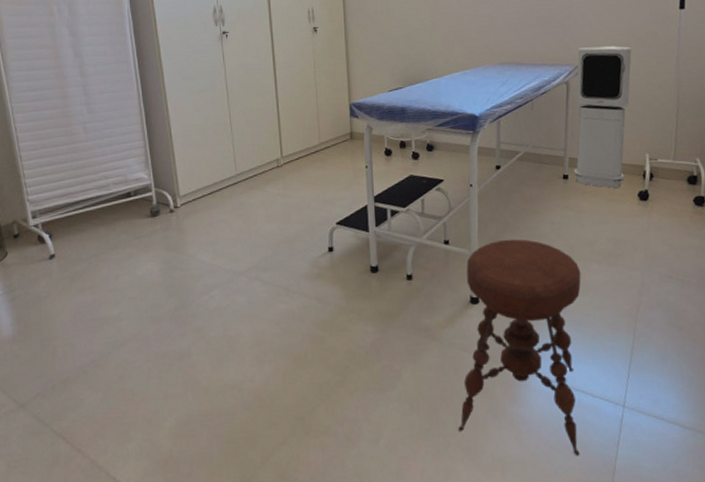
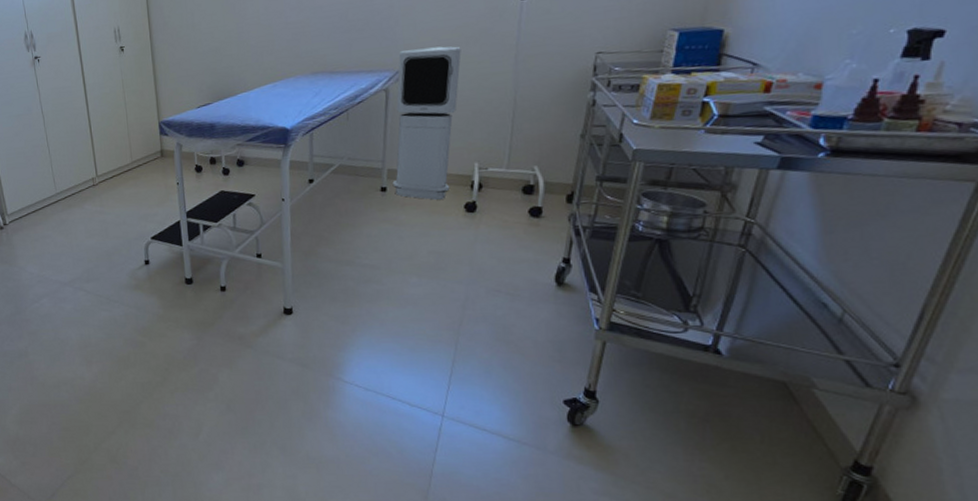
stool: present [458,239,581,456] -> none [274,252,400,460]

